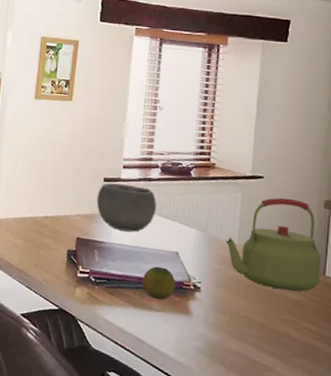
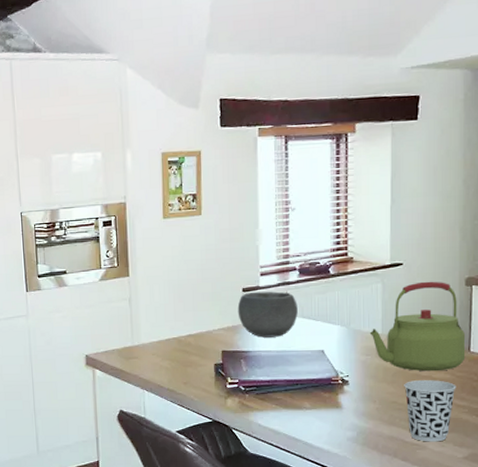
fruit: present [142,266,176,300] -> none [290,367,324,398]
cup: none [256,297,309,366] -> present [404,380,456,442]

